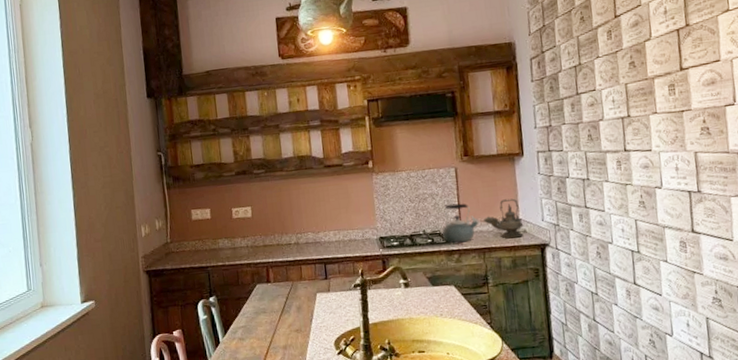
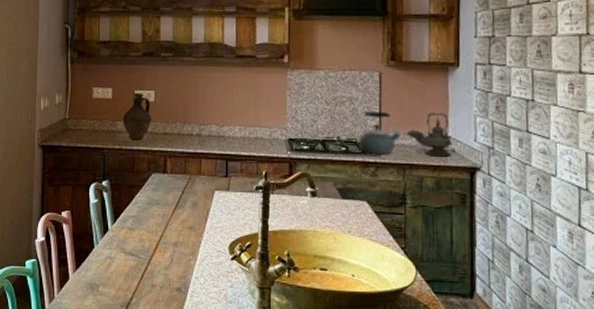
ceramic jug: none [223,210,251,256] -> present [123,93,151,140]

